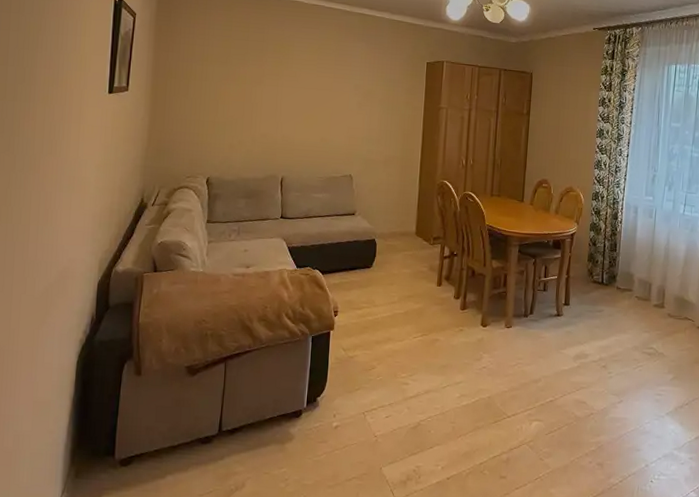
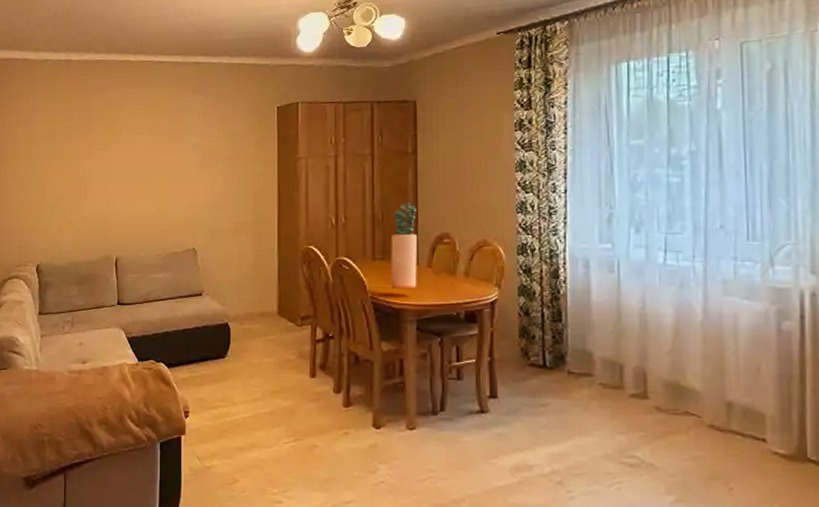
vase: none [503,150,526,220] -> present [391,199,417,288]

